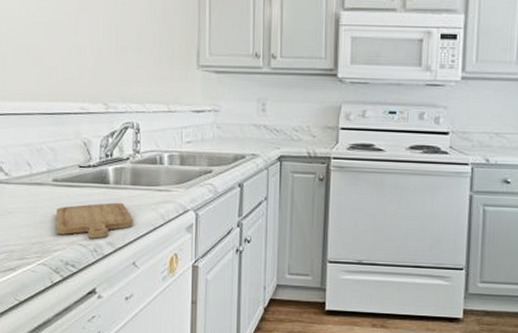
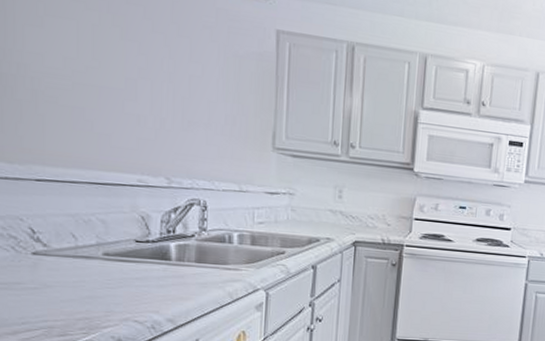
chopping board: present [55,202,134,239] -> none [106,279,198,316]

